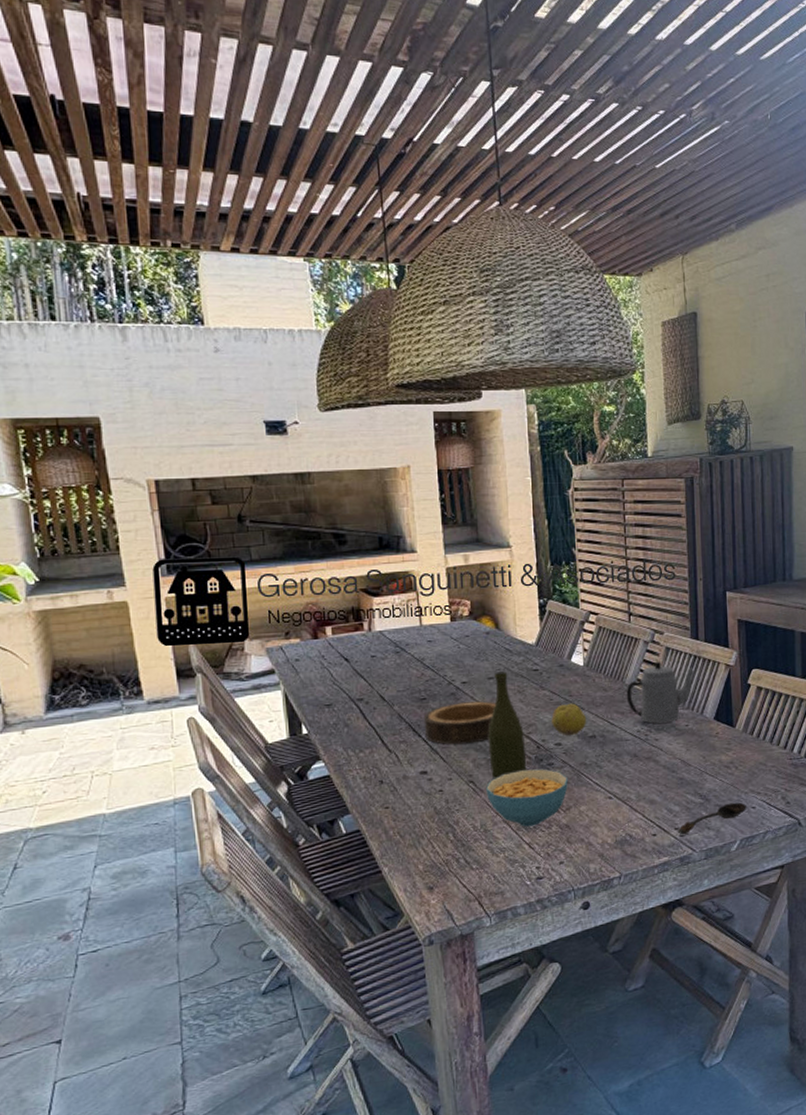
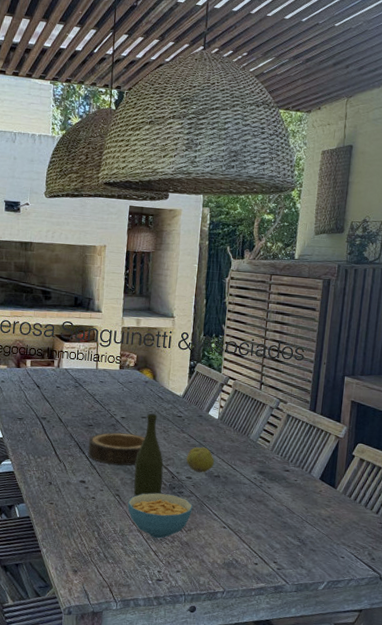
teapot: present [626,661,695,724] -> none [249,424,309,476]
spoon: present [677,802,747,835] -> none [275,549,337,569]

